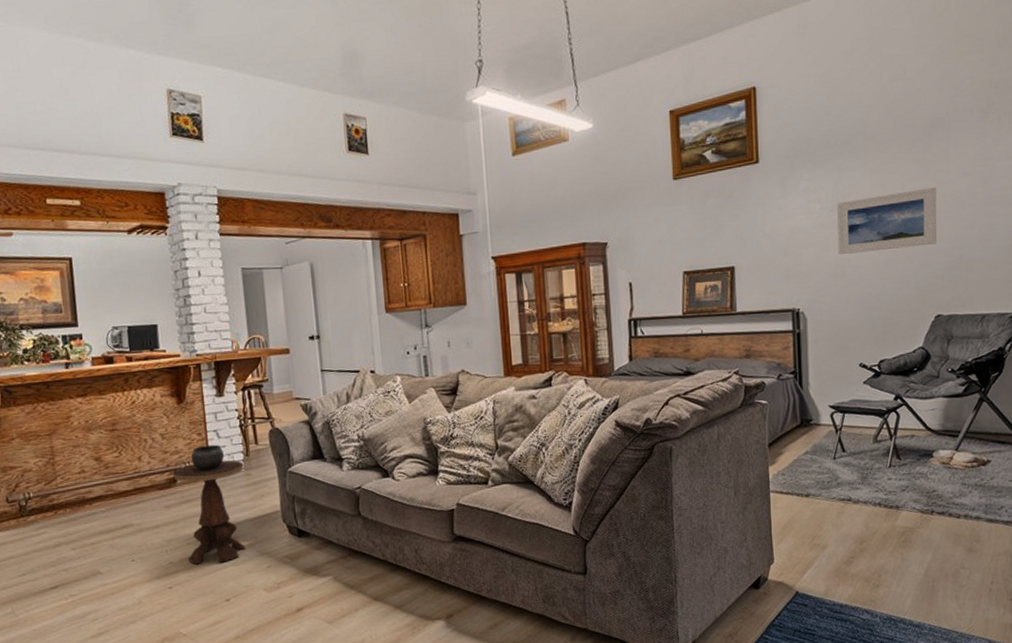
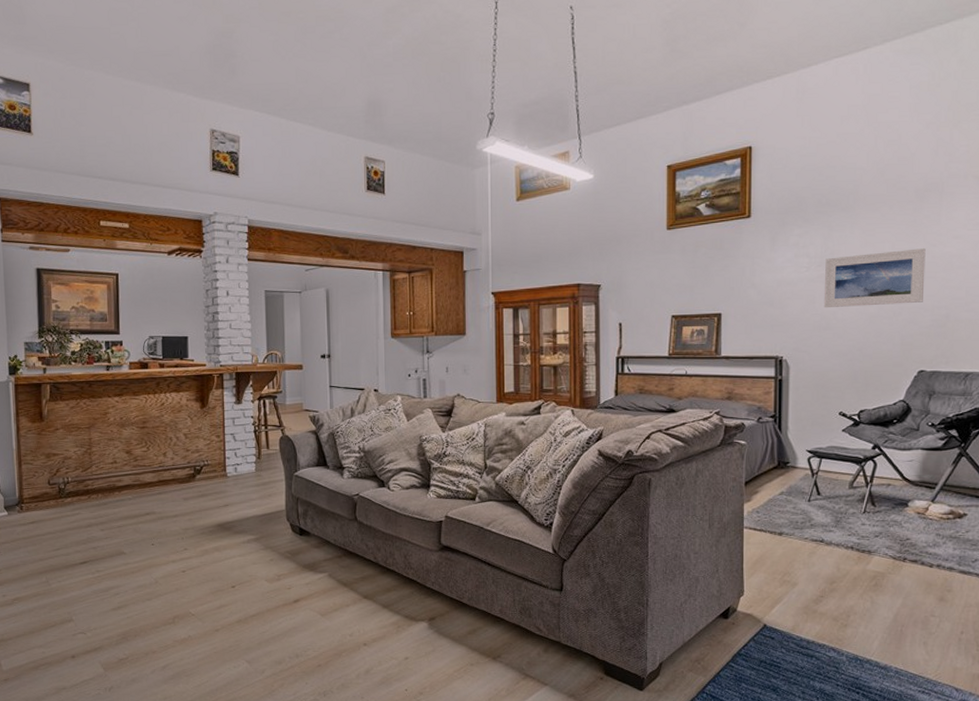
side table: present [173,444,246,565] -> none [193,446,255,553]

